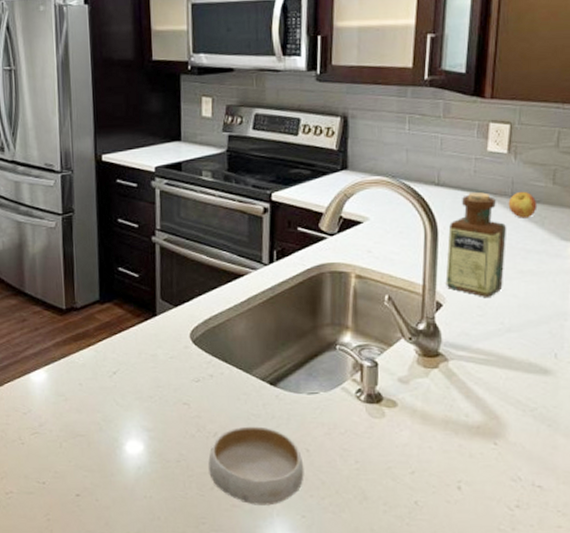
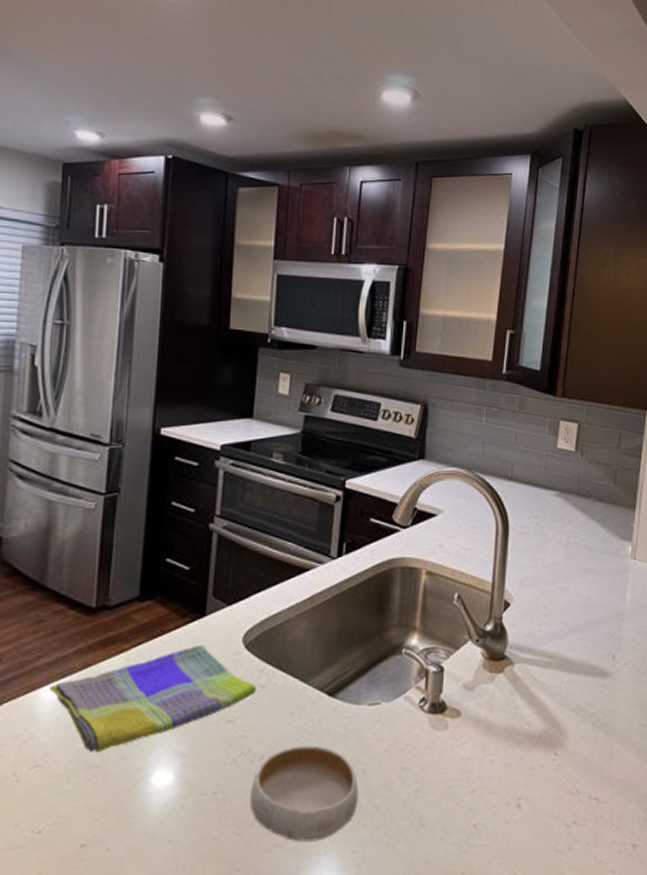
dish towel: none [37,341,206,425] -> present [49,646,256,754]
bottle: present [445,192,507,297] -> none [514,489,573,596]
apple: present [508,191,538,218] -> none [574,489,600,516]

